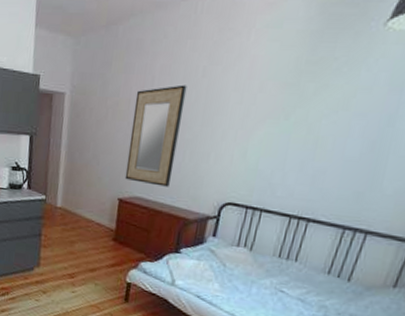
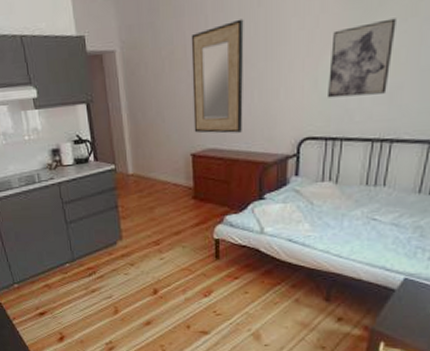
wall art: none [254,108,328,175] -> present [328,18,396,98]

